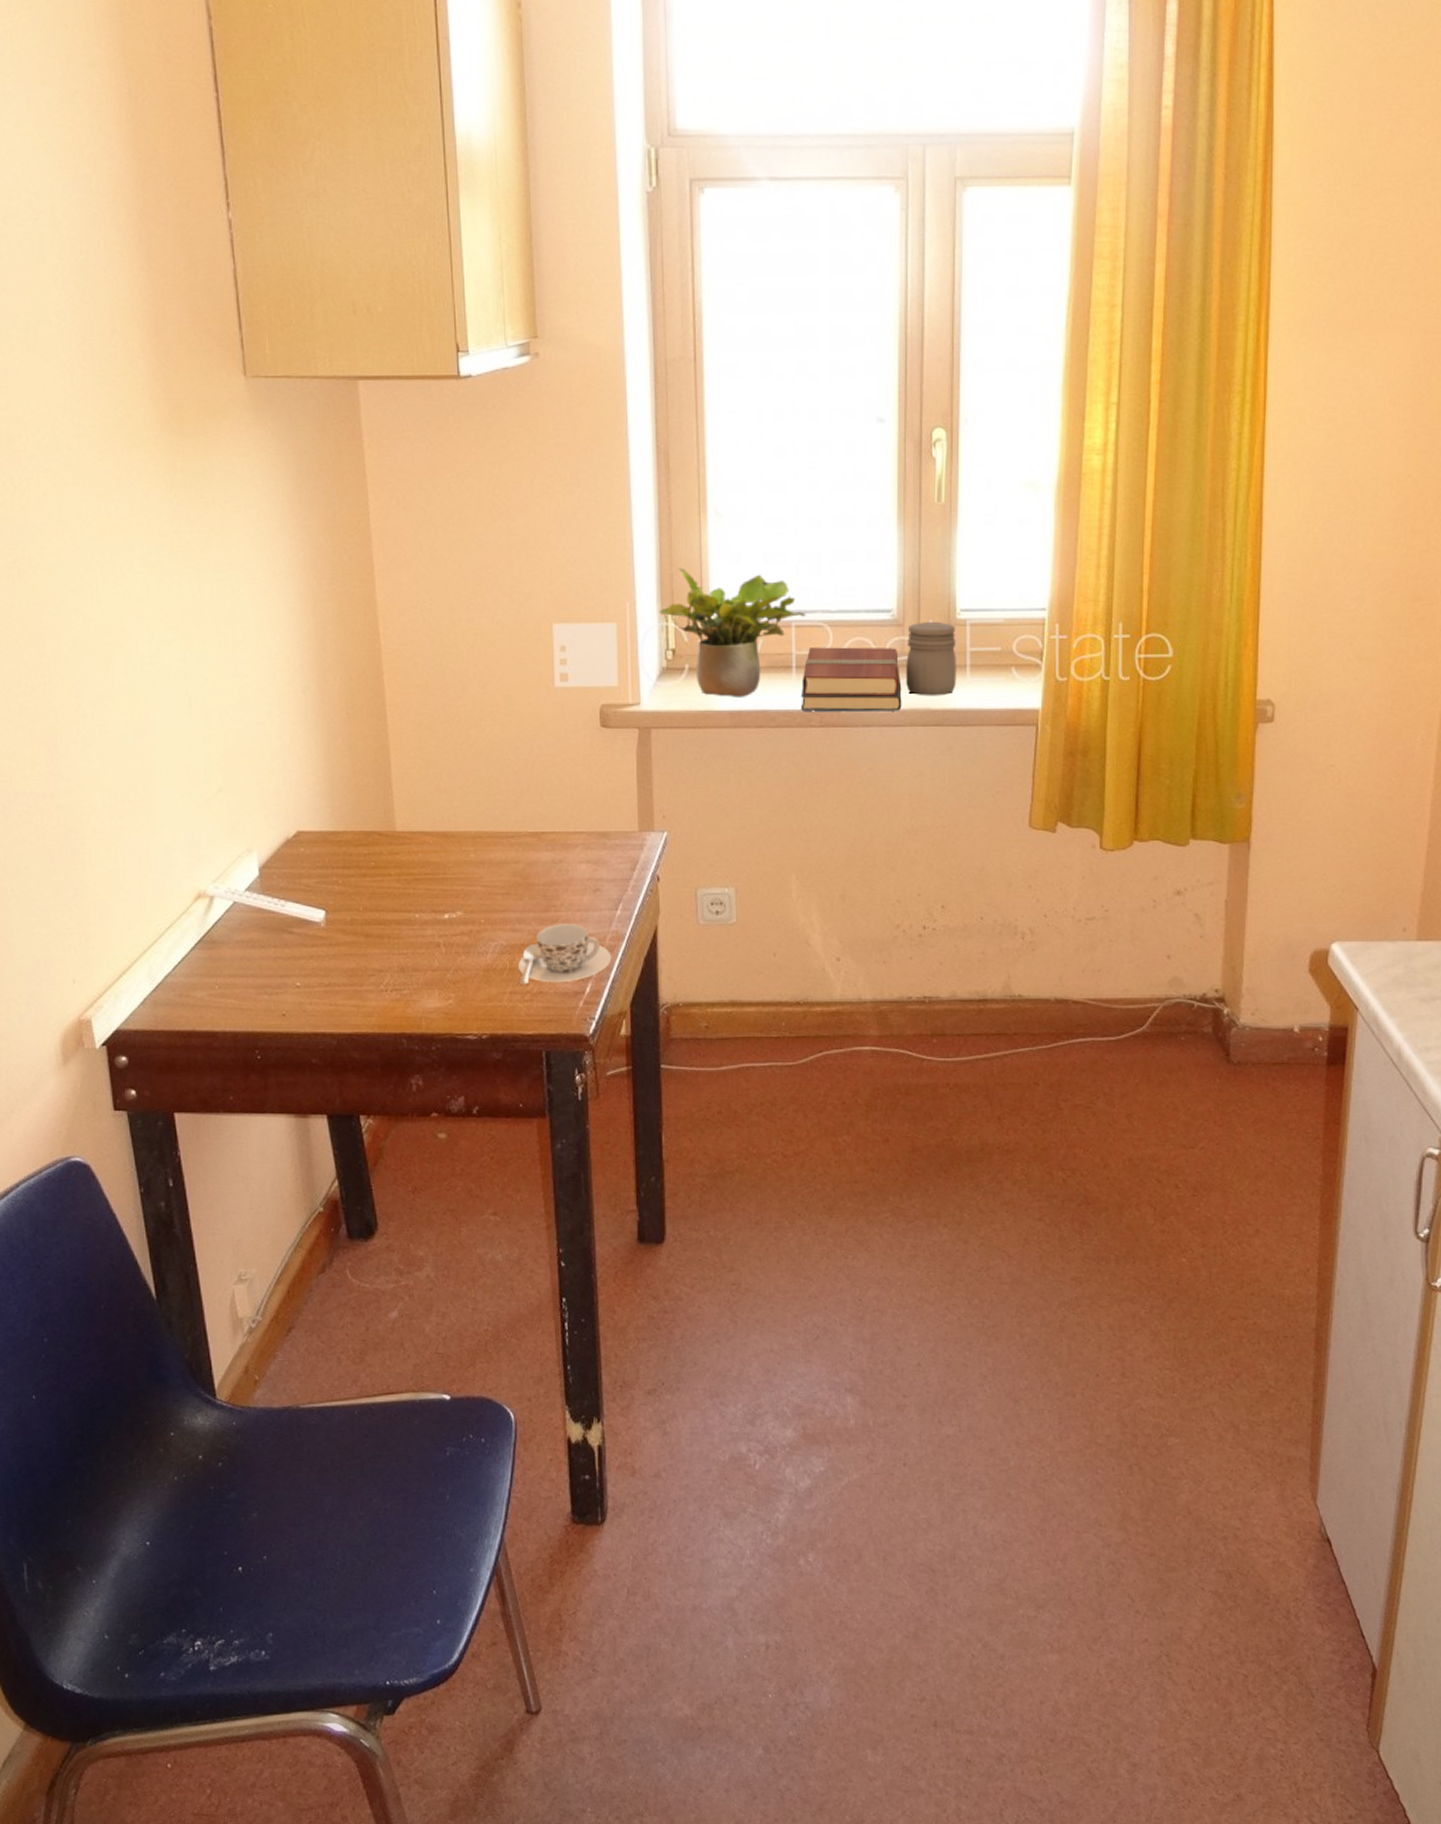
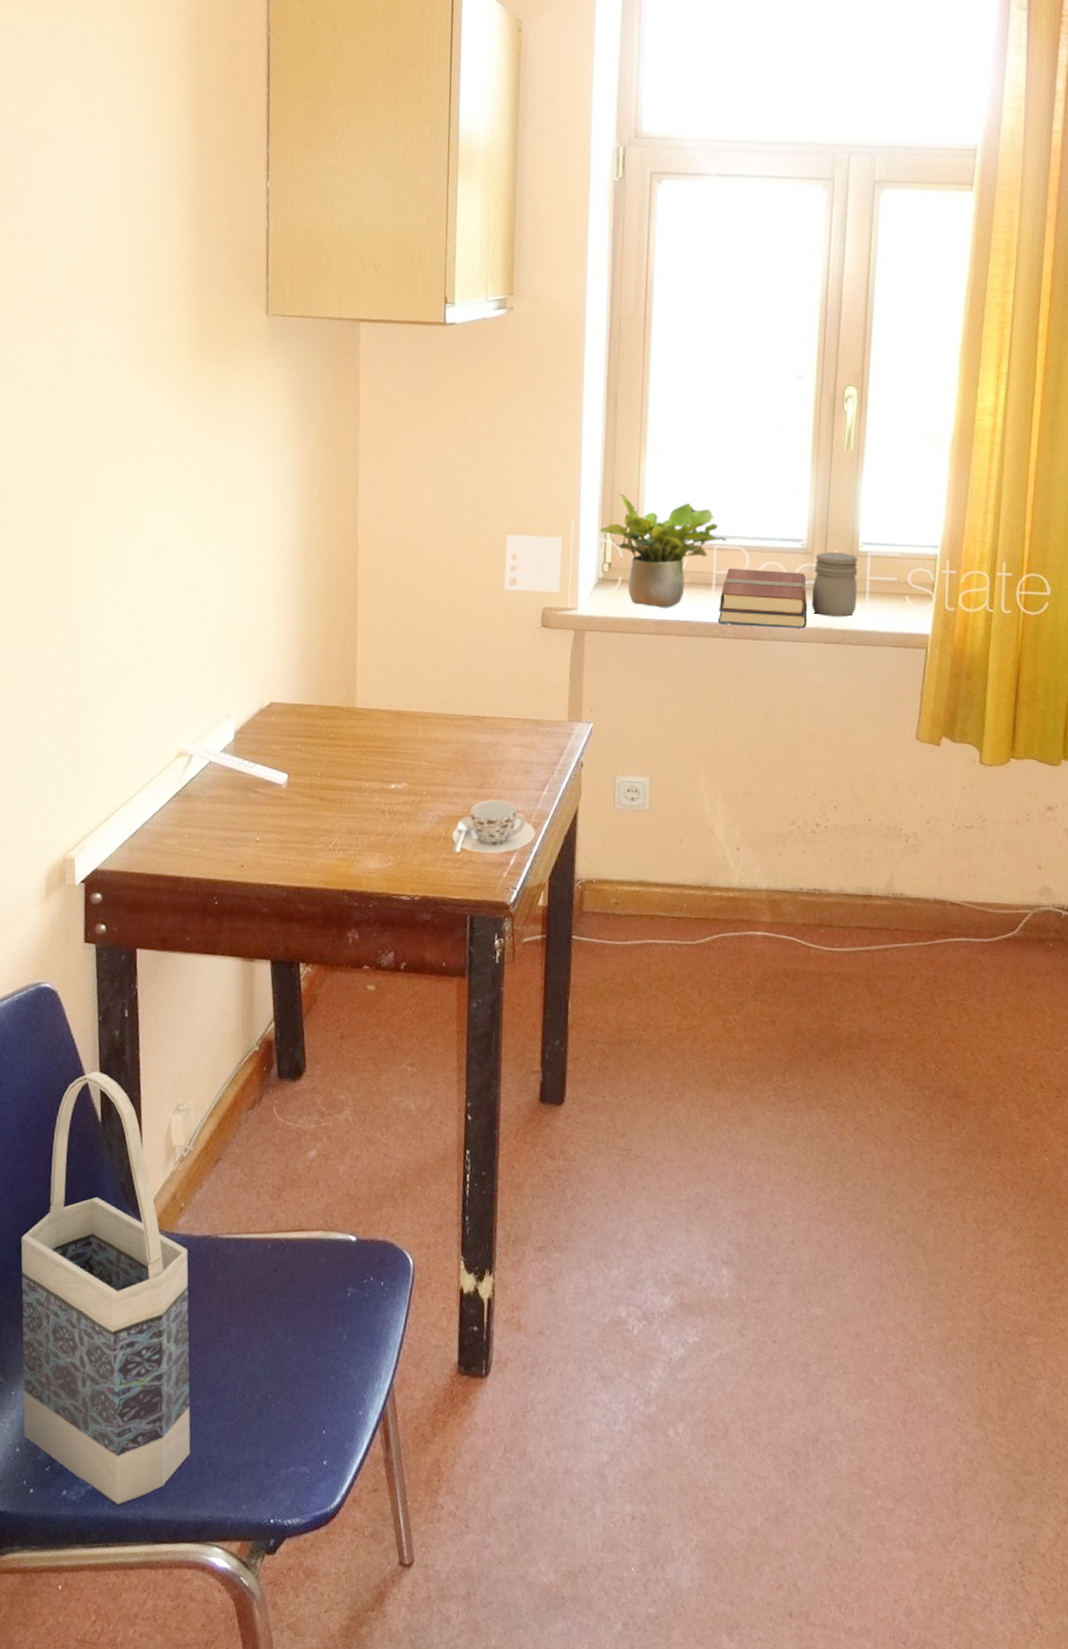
bag: none [82,1246,294,1683] -> present [21,1071,191,1507]

